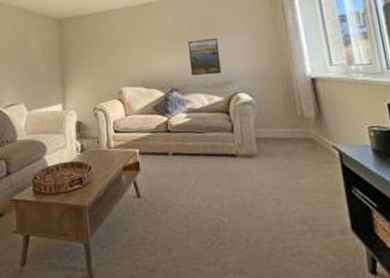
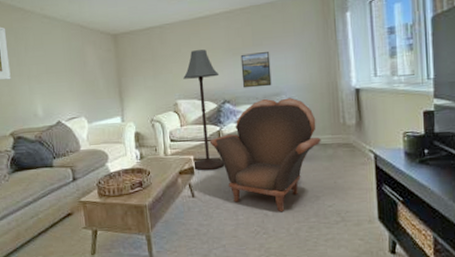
floor lamp: none [128,35,174,167] -> present [183,49,225,171]
armchair: none [156,86,279,218] -> present [209,97,321,212]

